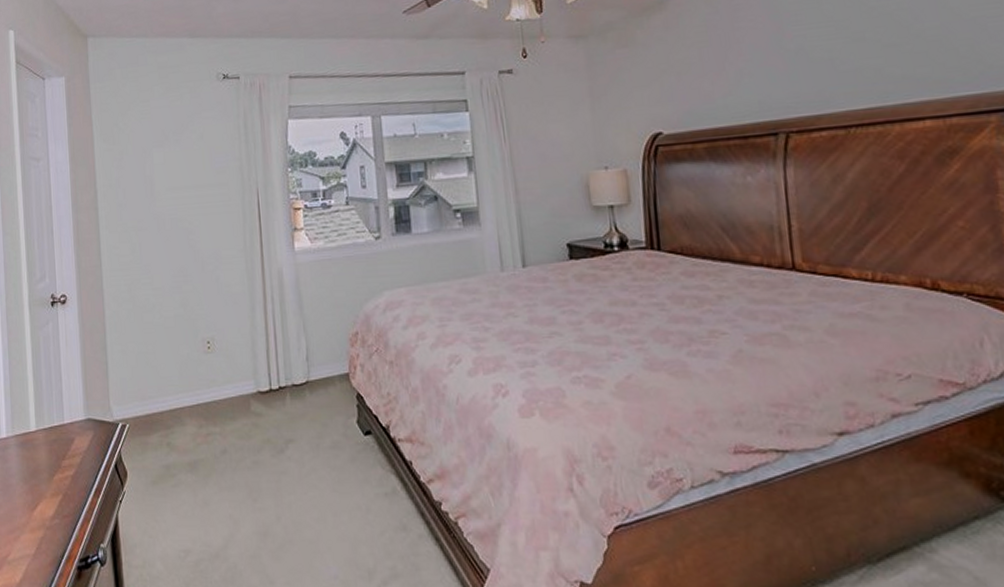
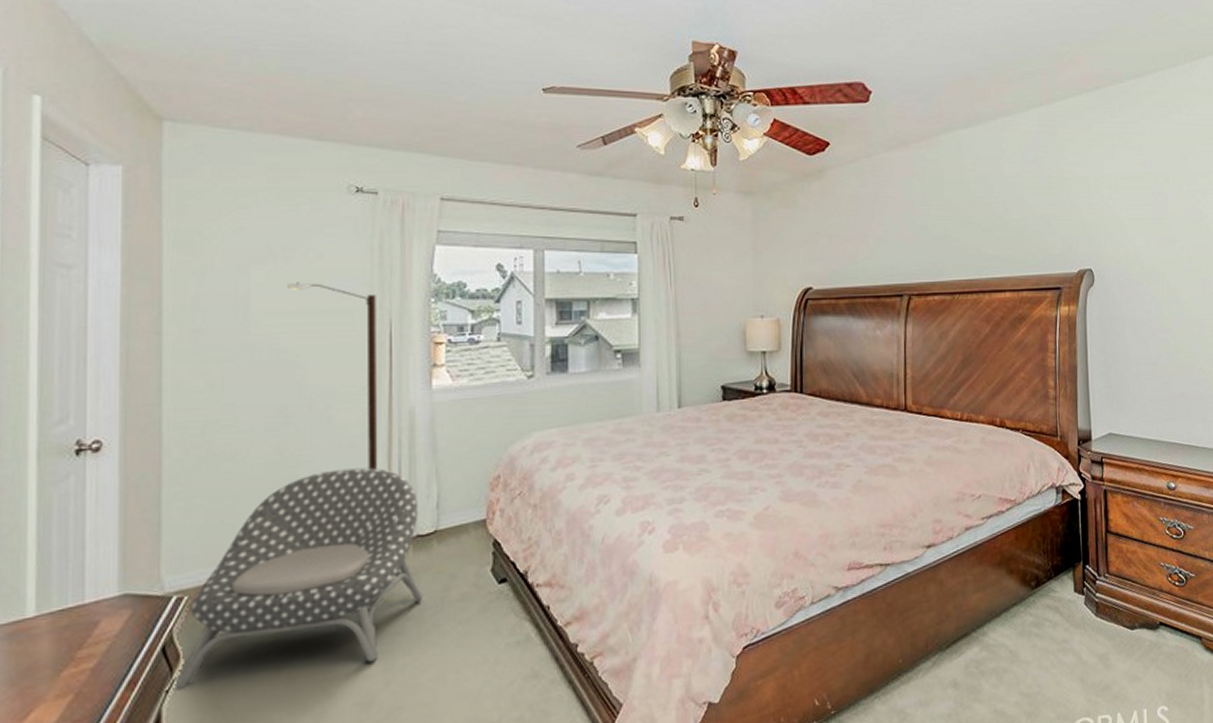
armchair: none [126,321,302,502] -> present [176,467,424,691]
street lamp: none [179,160,257,324] -> present [288,282,378,470]

